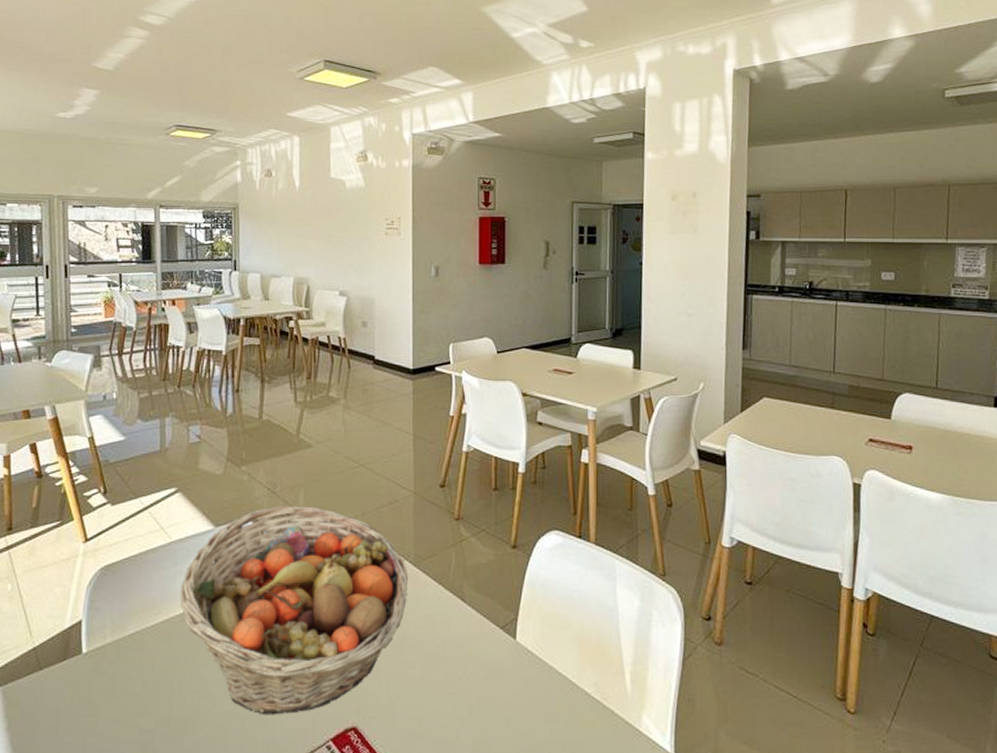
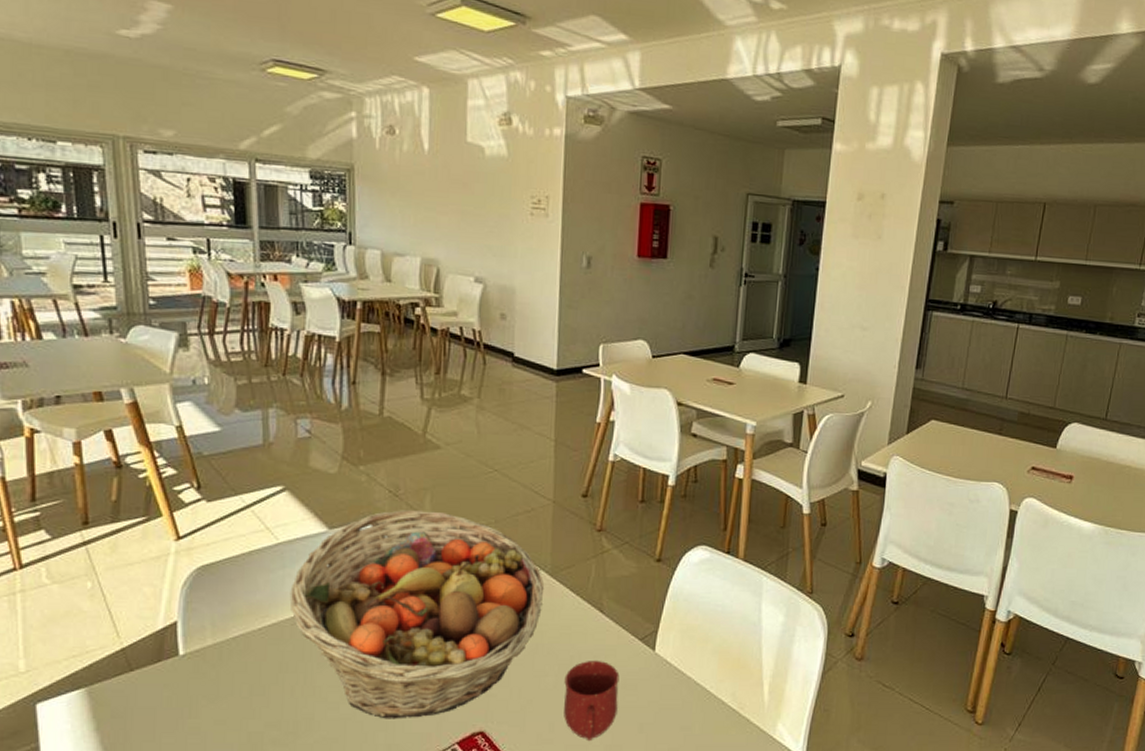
mug: none [431,651,483,737] -> present [564,661,620,742]

